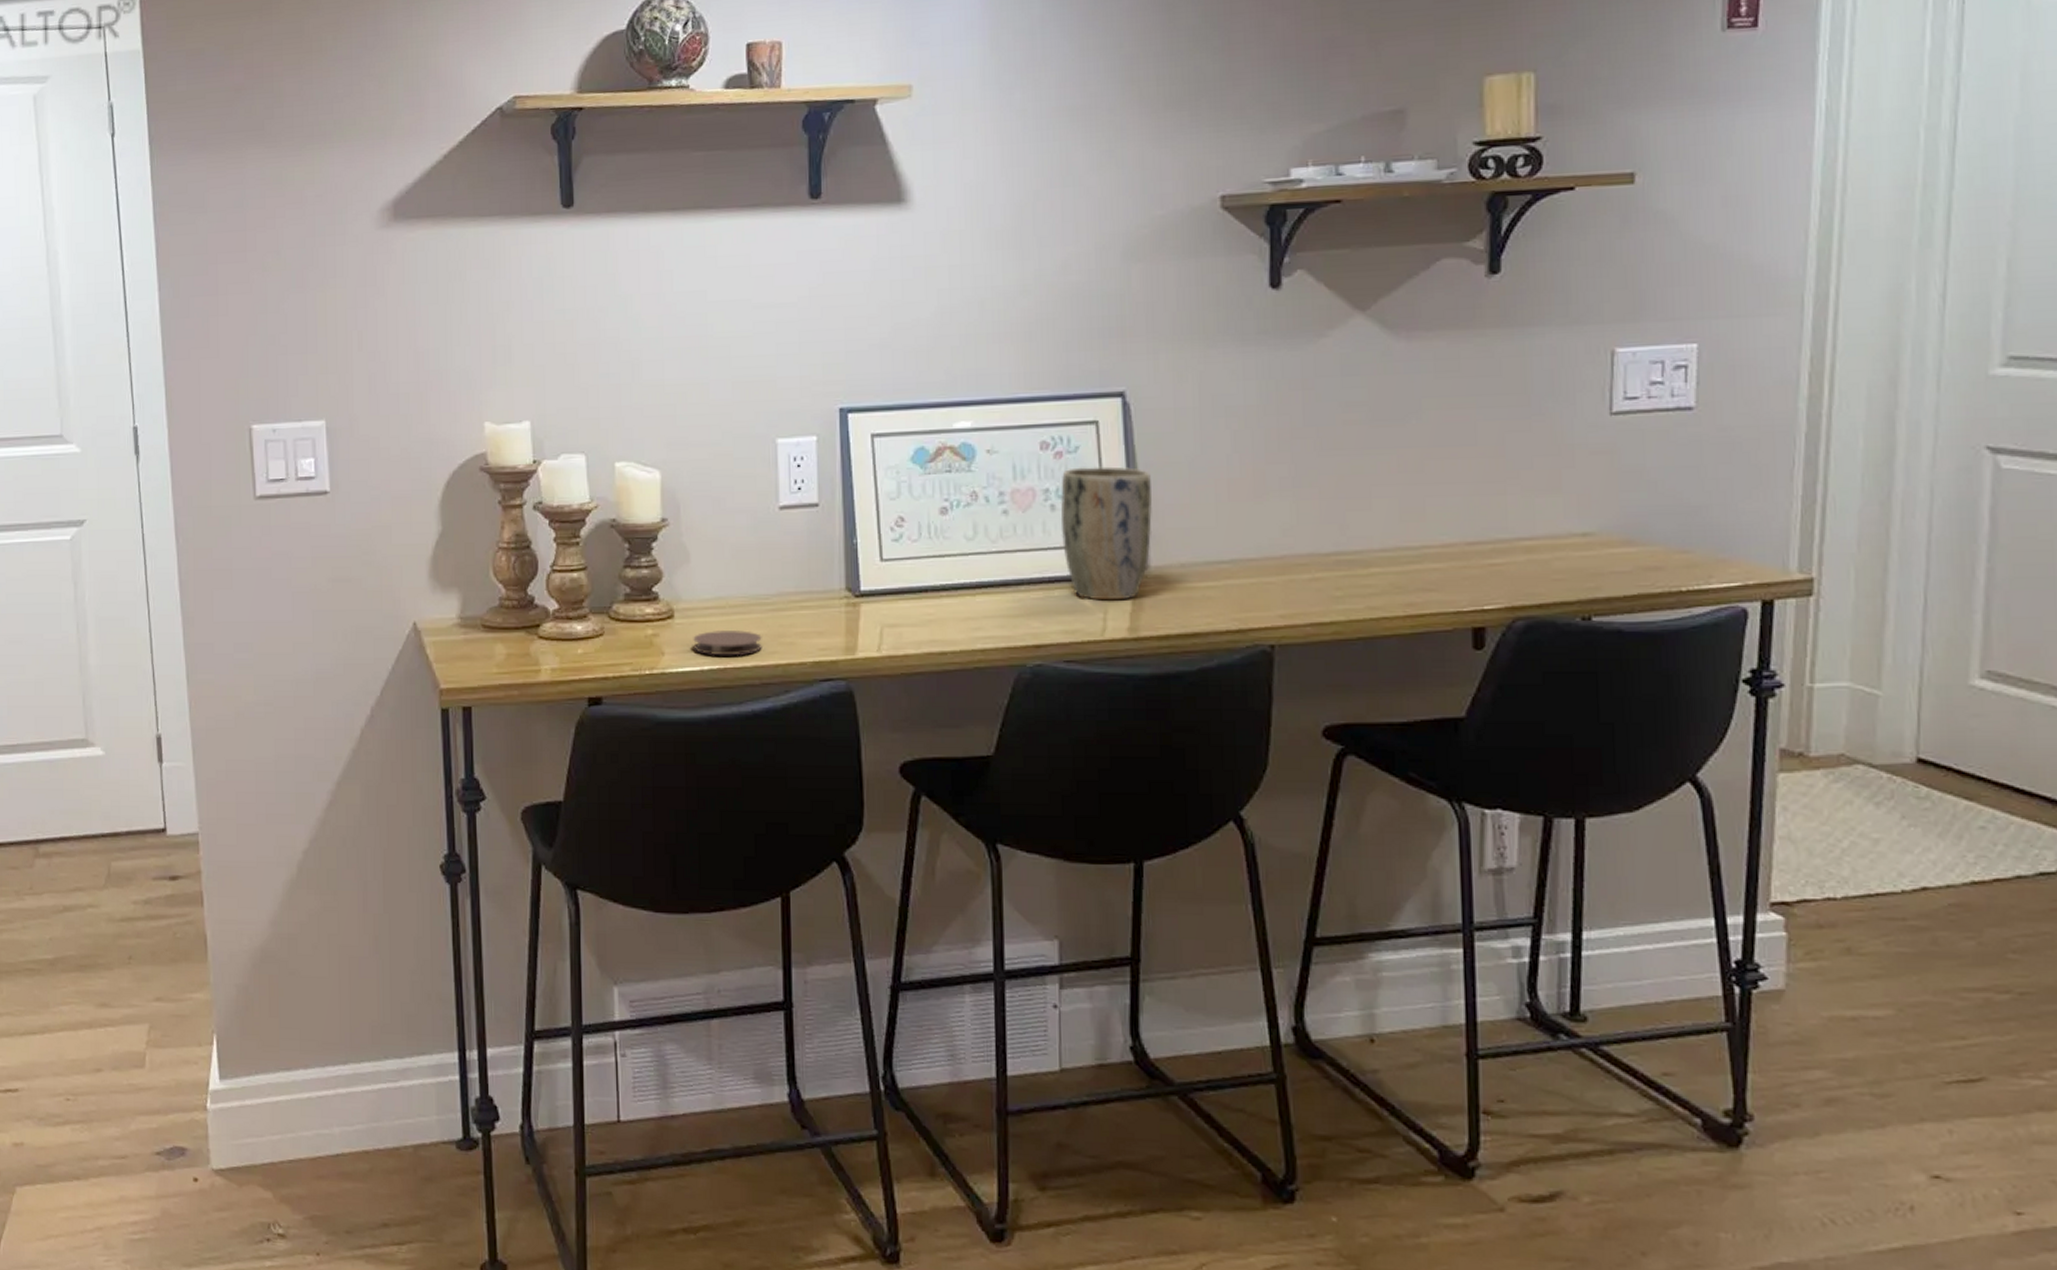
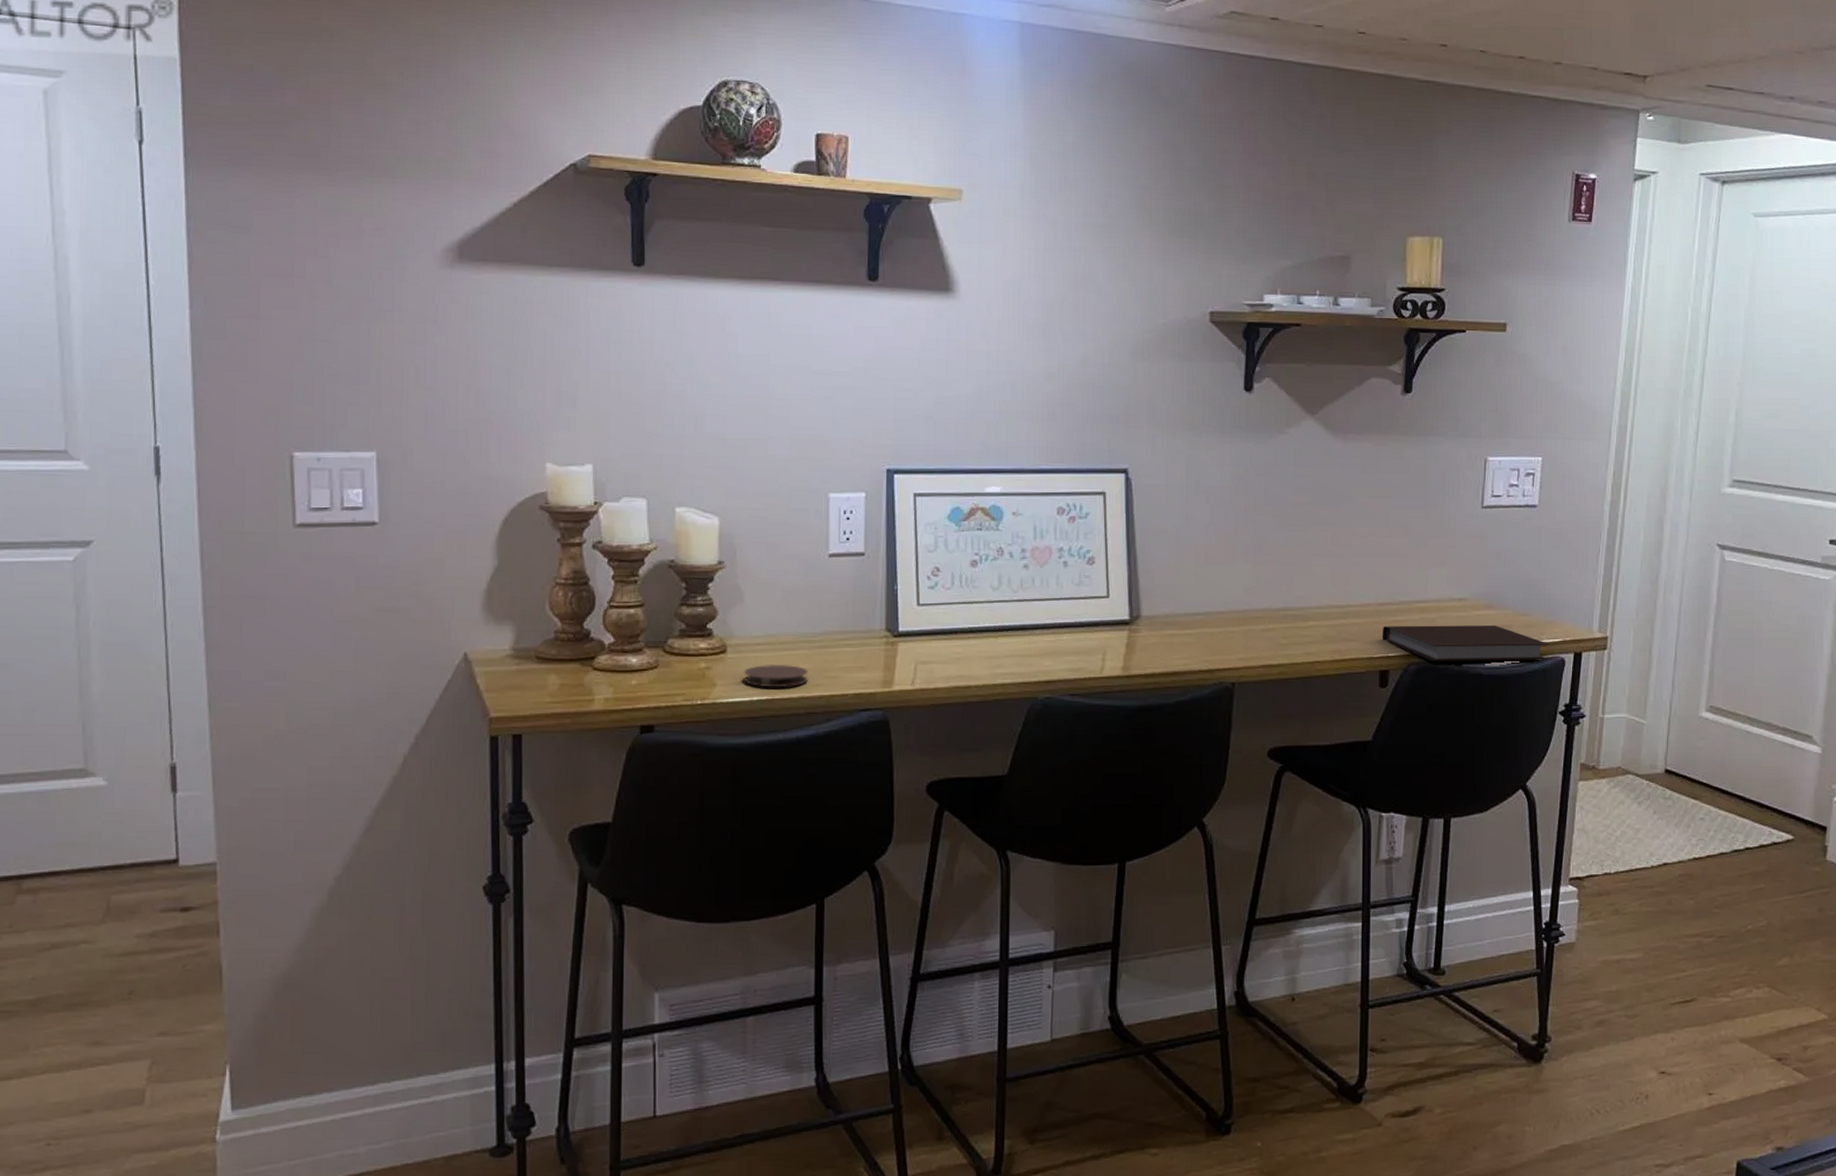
plant pot: present [1060,466,1152,601] -> none [1071,531,1145,644]
notebook: none [1473,567,1722,616] -> present [1382,625,1549,662]

